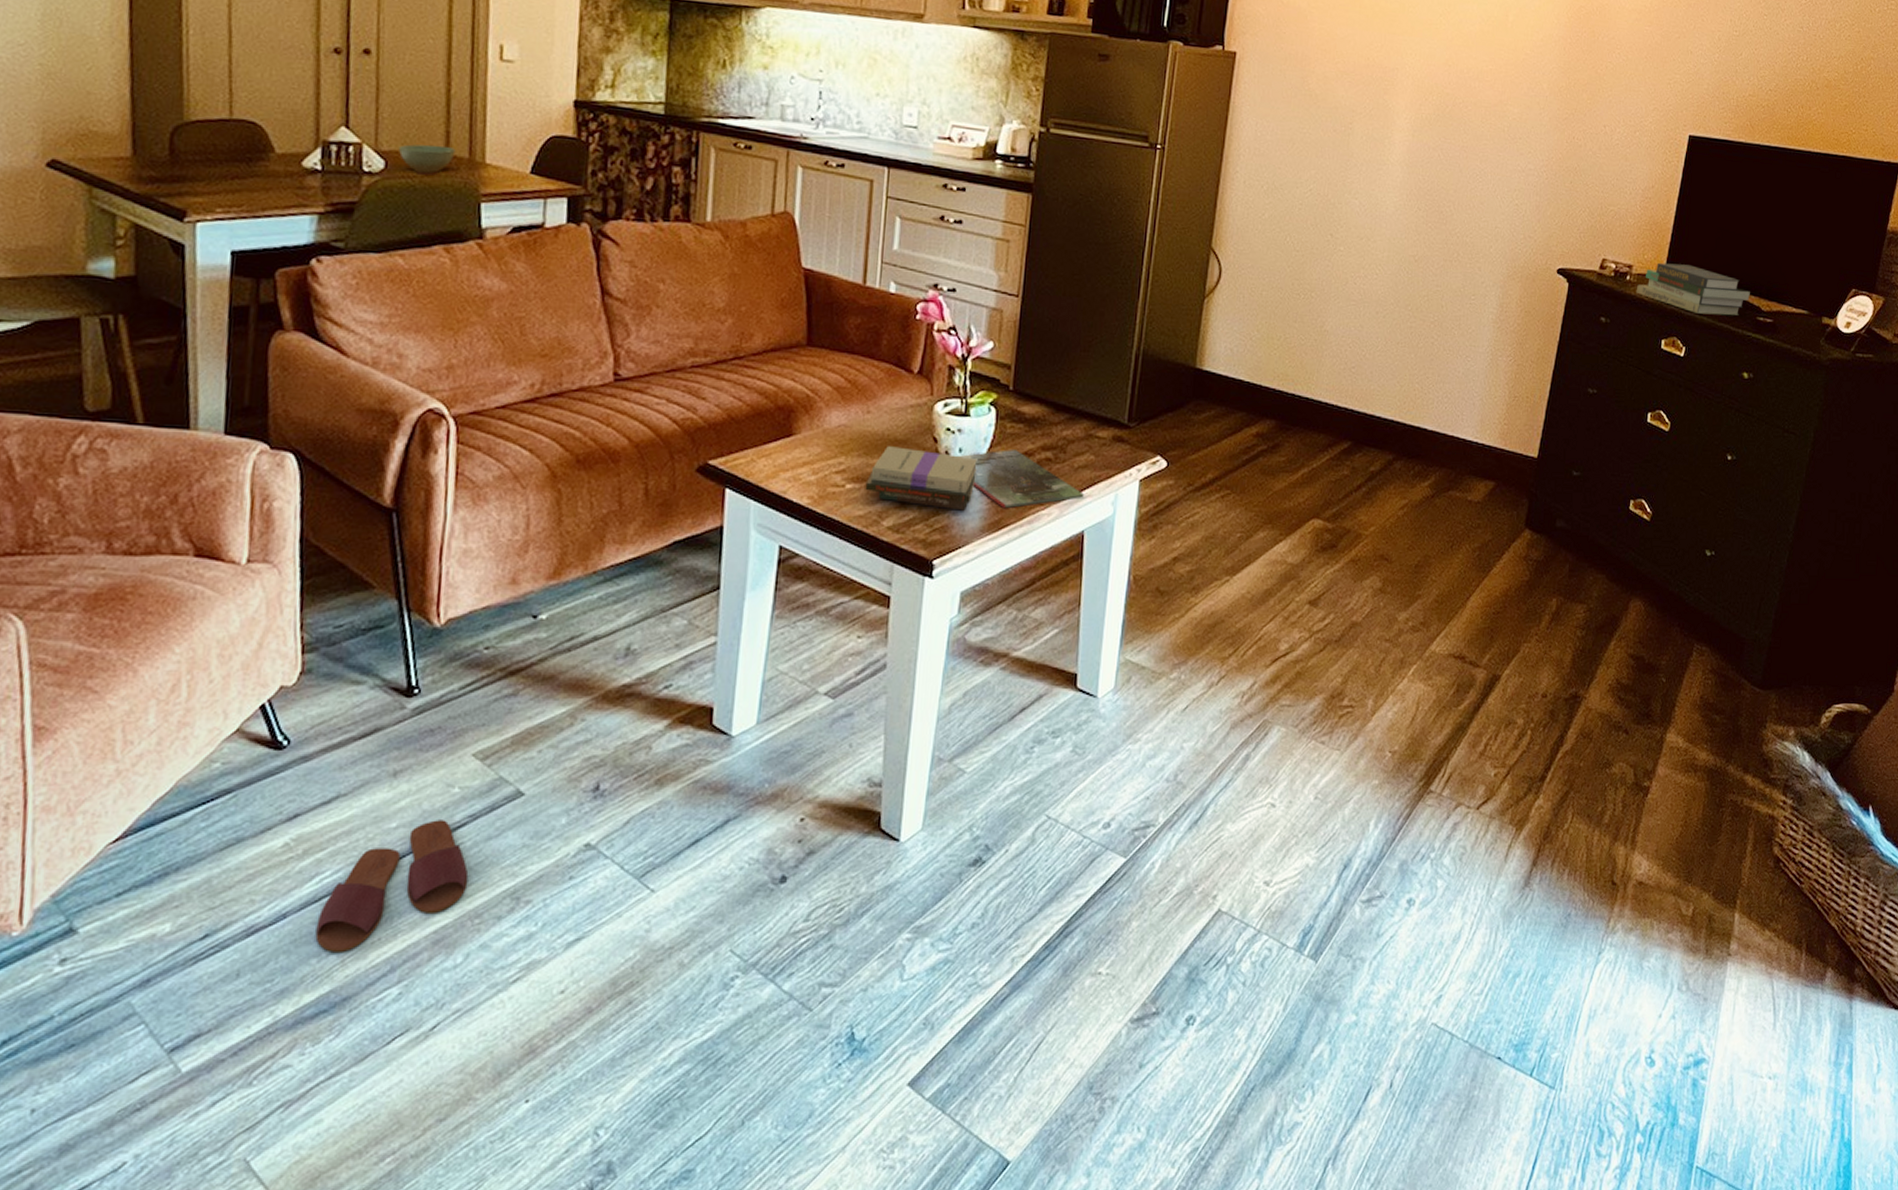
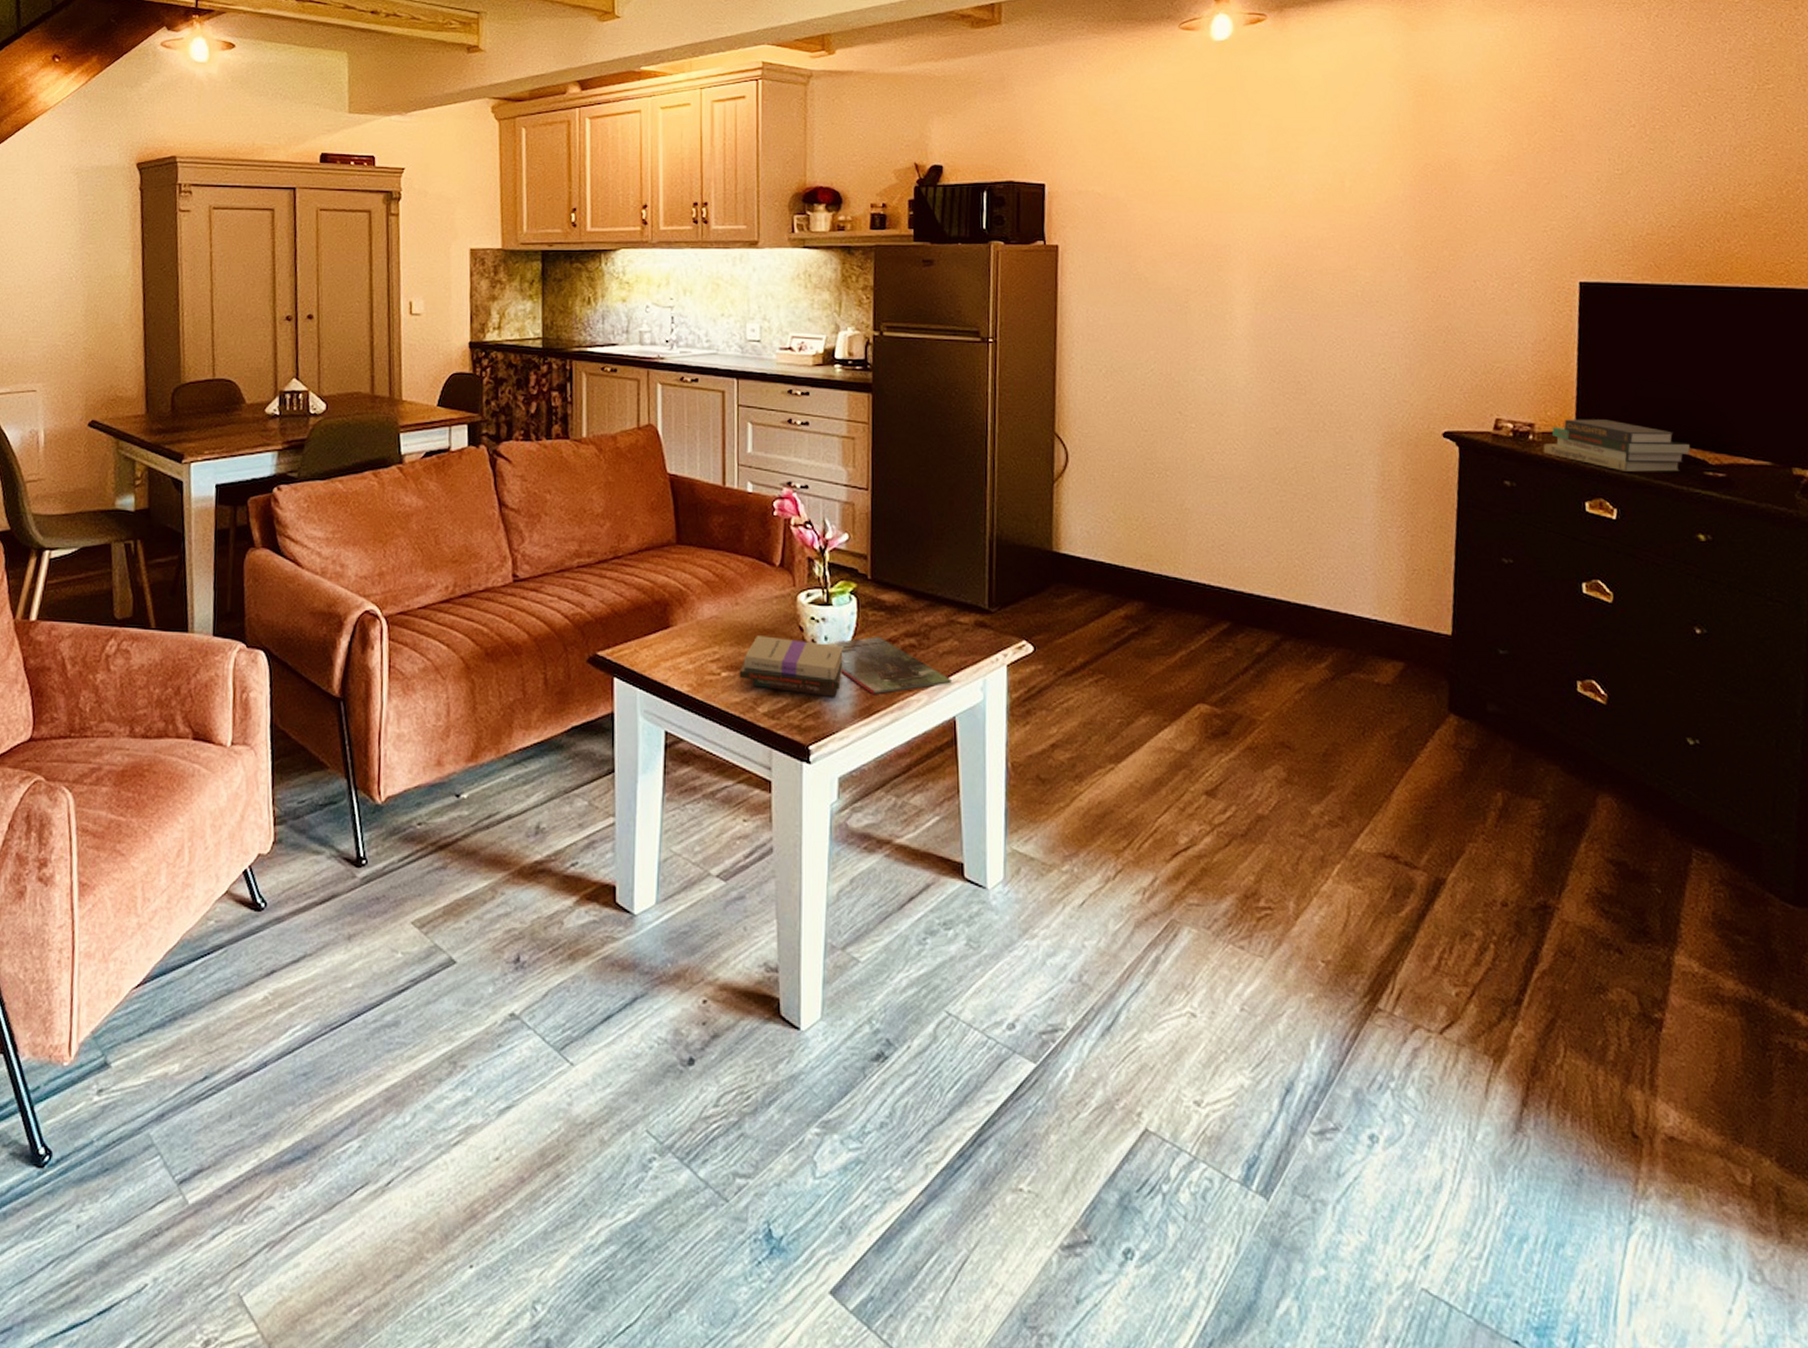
slippers: present [315,820,469,952] -> none [290,982,413,1102]
bowl: present [398,144,456,177] -> none [335,388,379,414]

